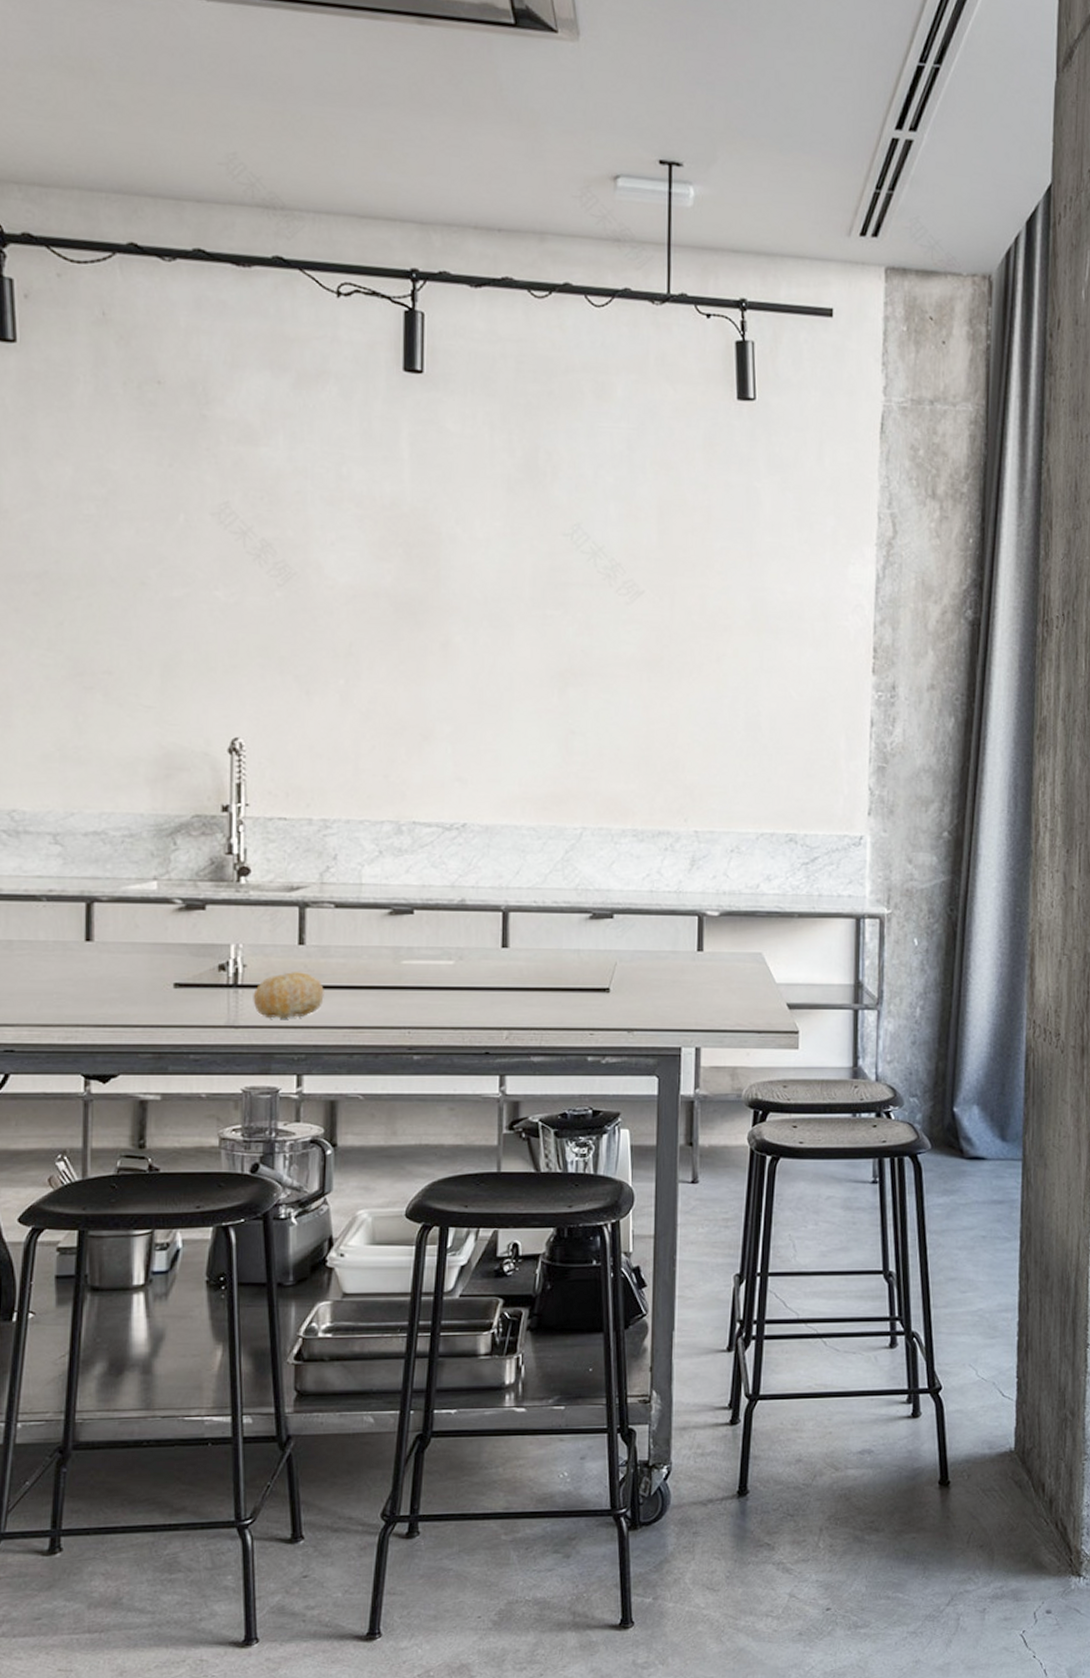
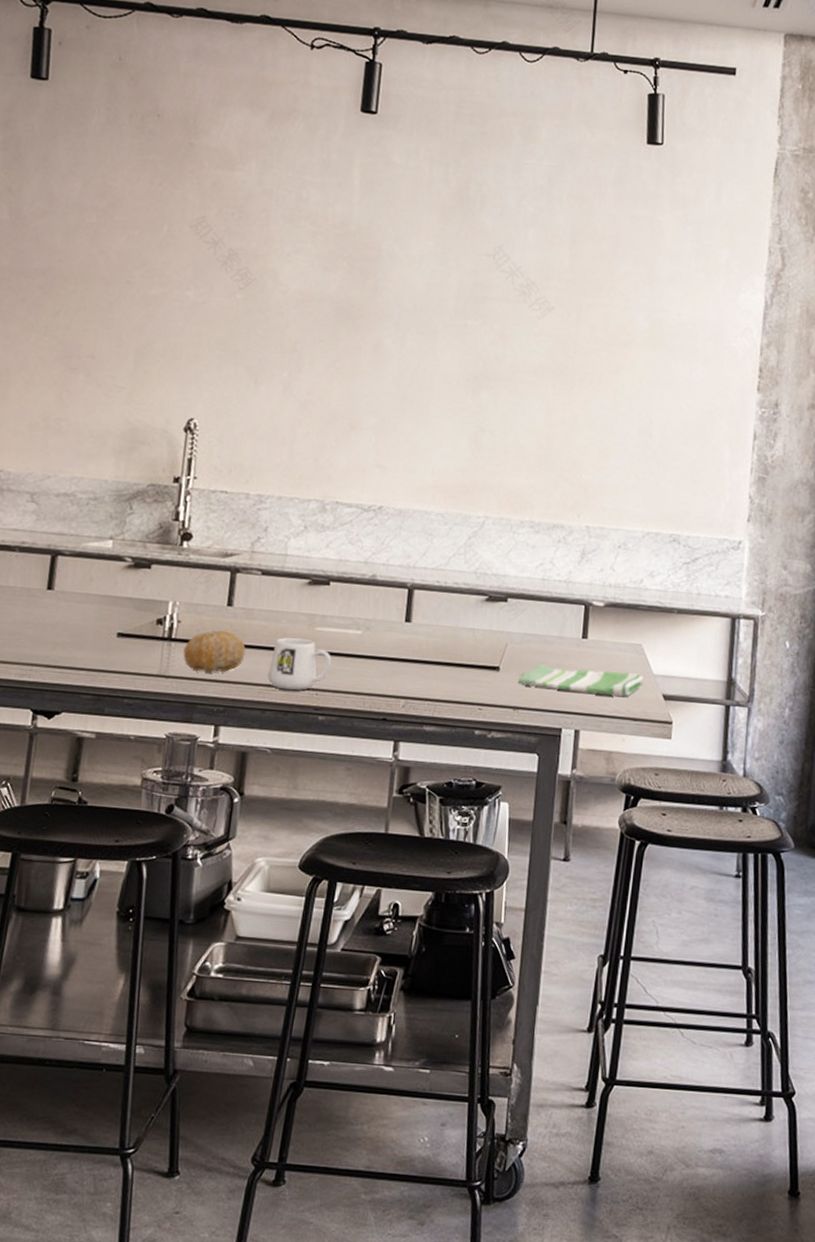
mug: none [352,974,422,1031] -> present [268,637,332,691]
dish towel: none [631,981,766,1009] -> present [518,663,644,696]

